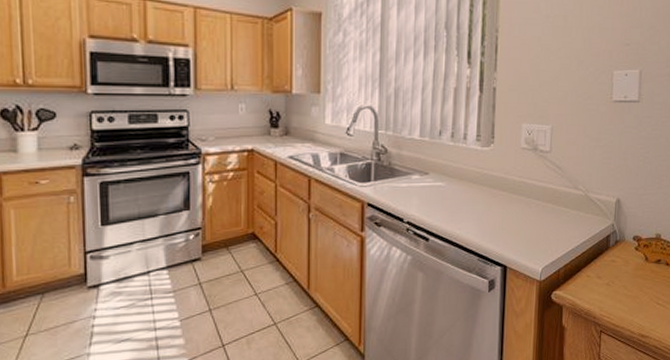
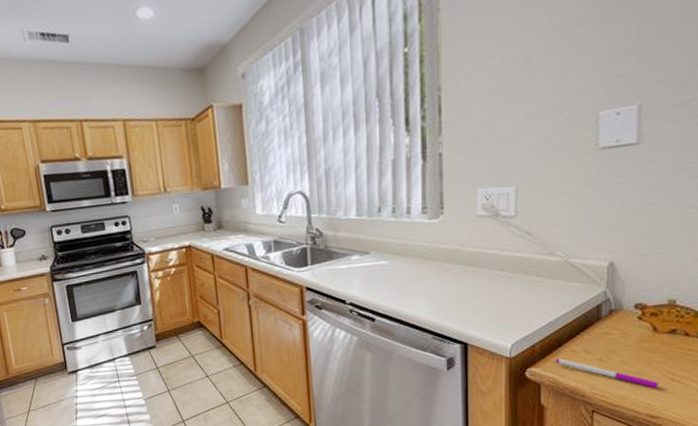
pen: none [575,283,648,311] -> present [555,358,659,389]

